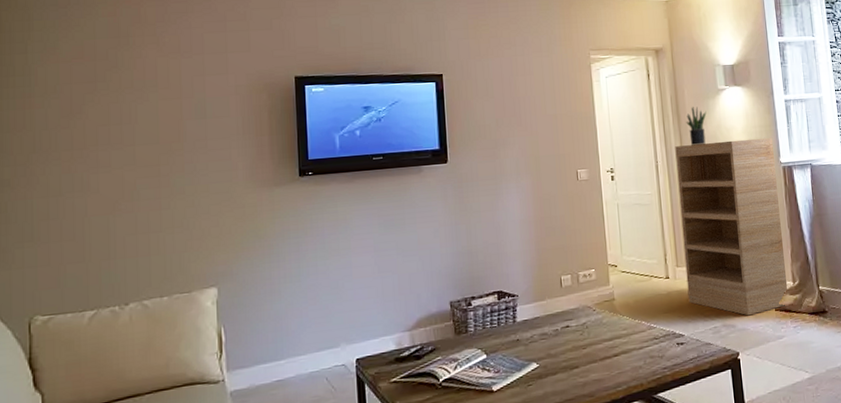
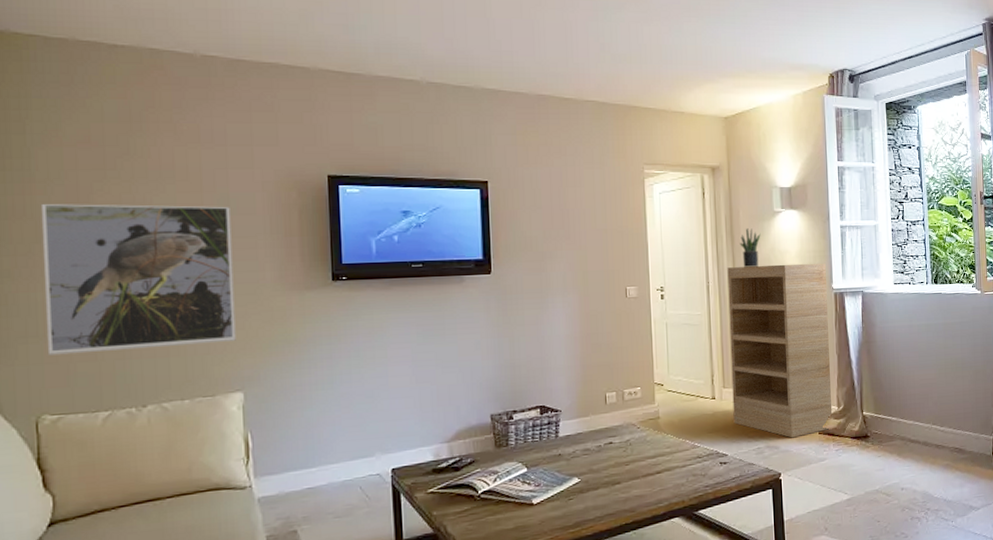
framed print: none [38,110,211,259] -> present [40,204,236,355]

